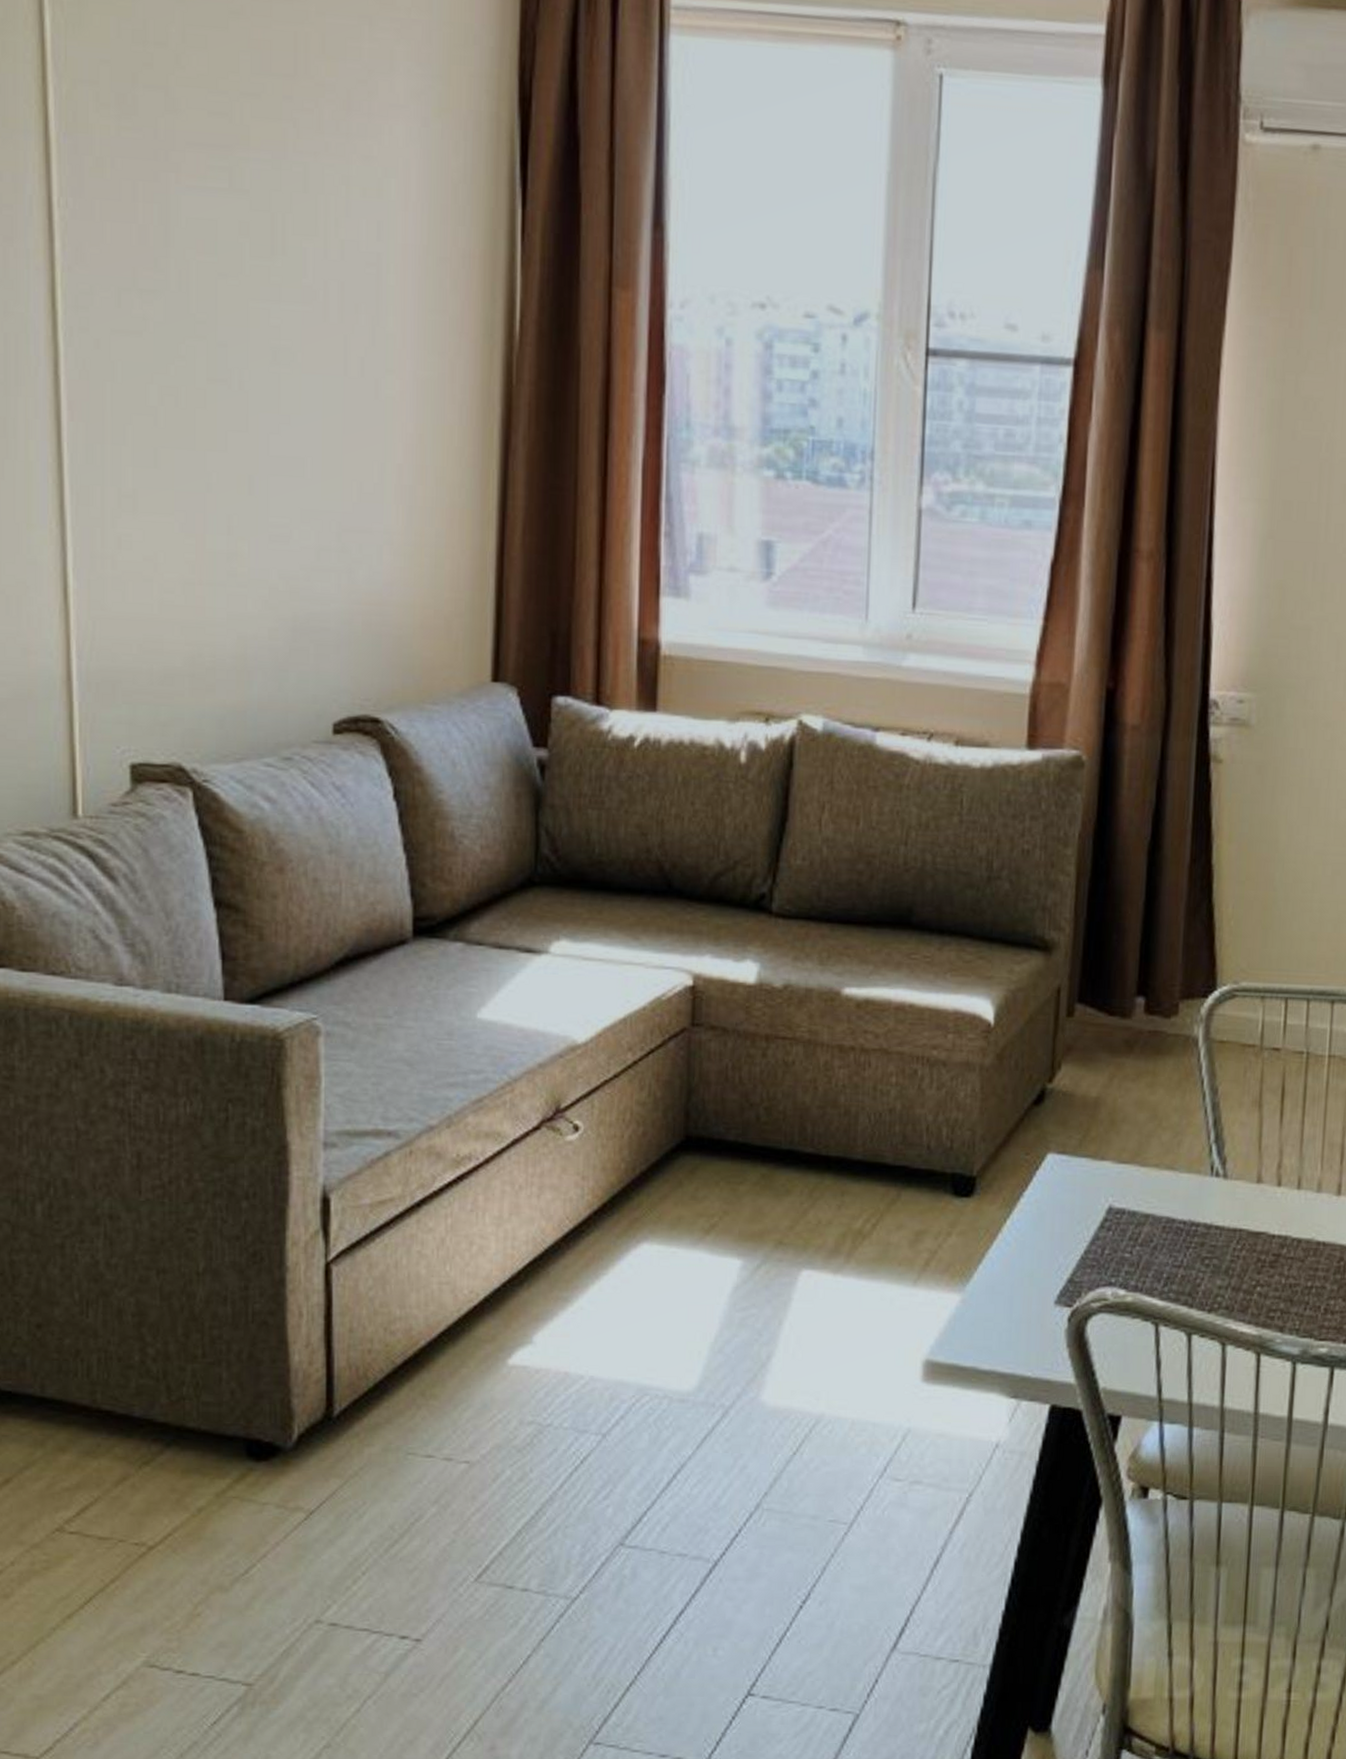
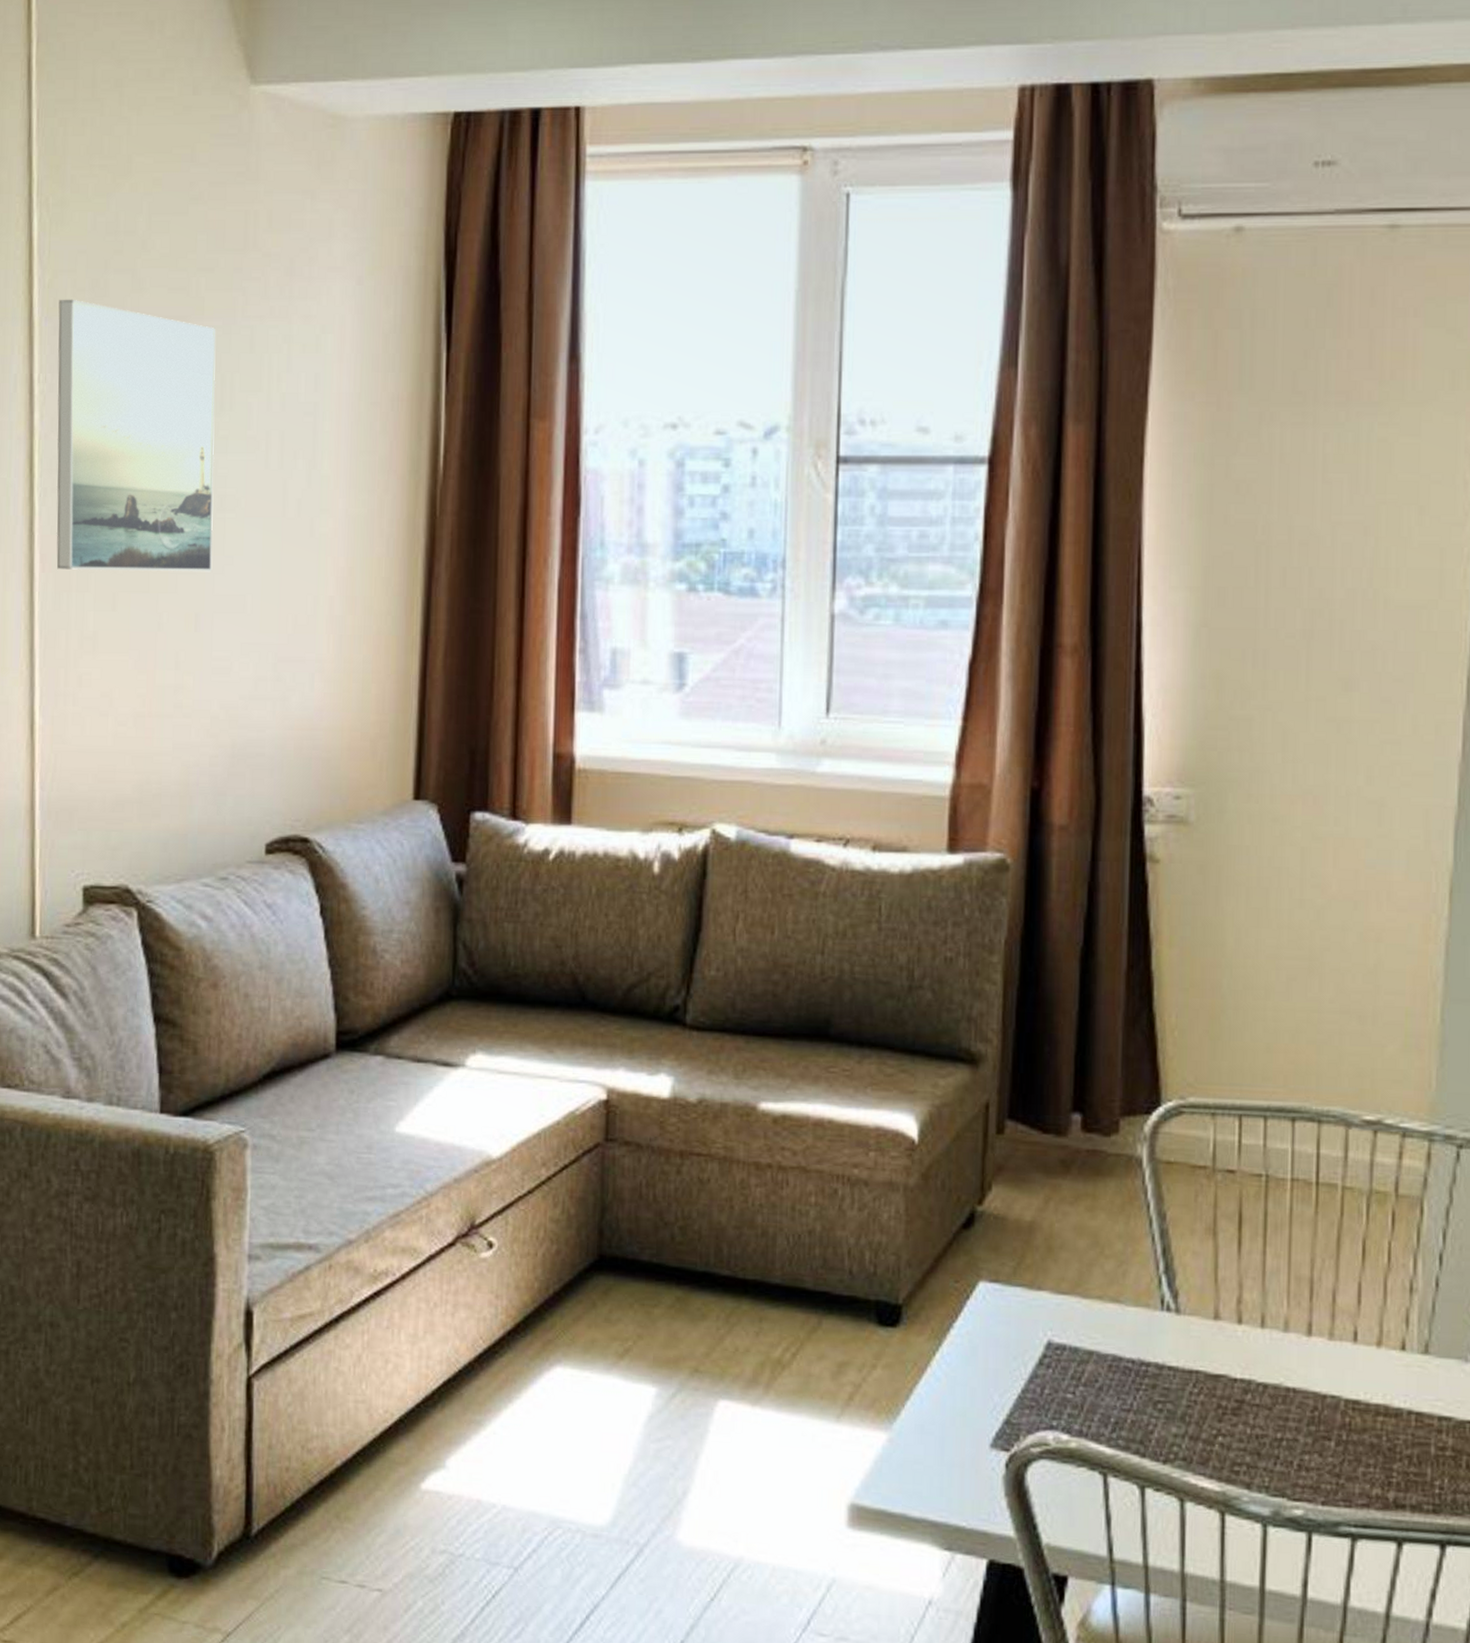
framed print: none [79,114,267,431] -> present [56,299,216,572]

